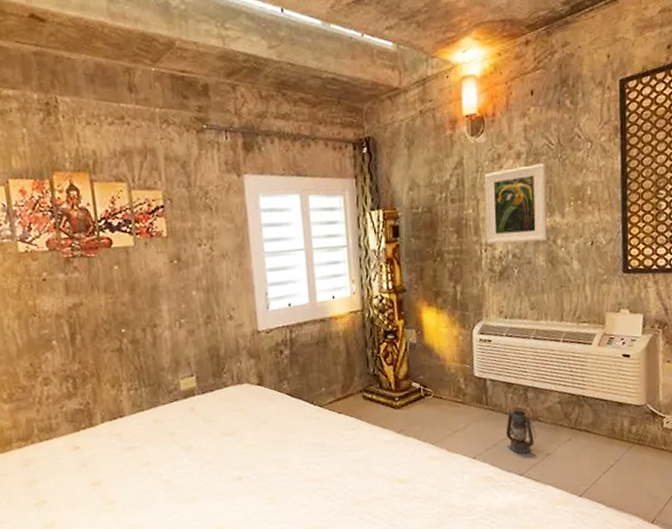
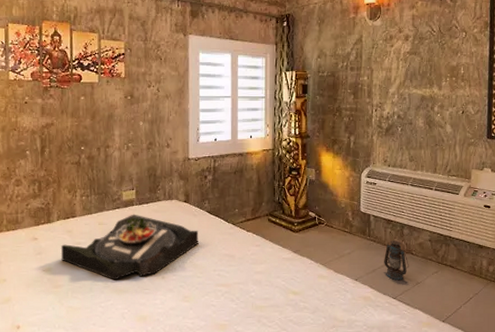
serving tray: none [110,405,280,488] -> present [61,214,199,280]
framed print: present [484,162,547,244] -> none [377,45,428,107]

